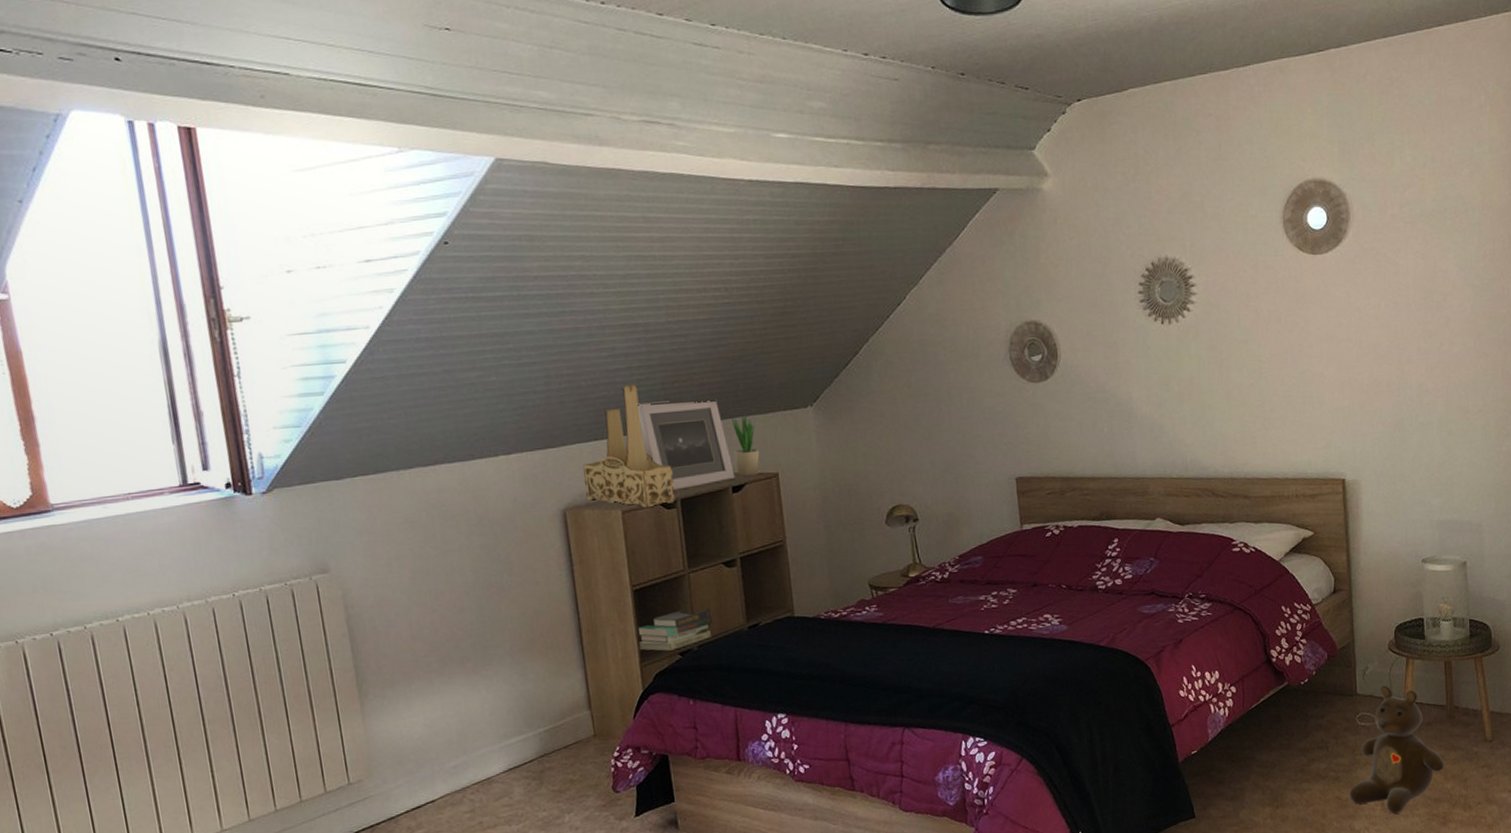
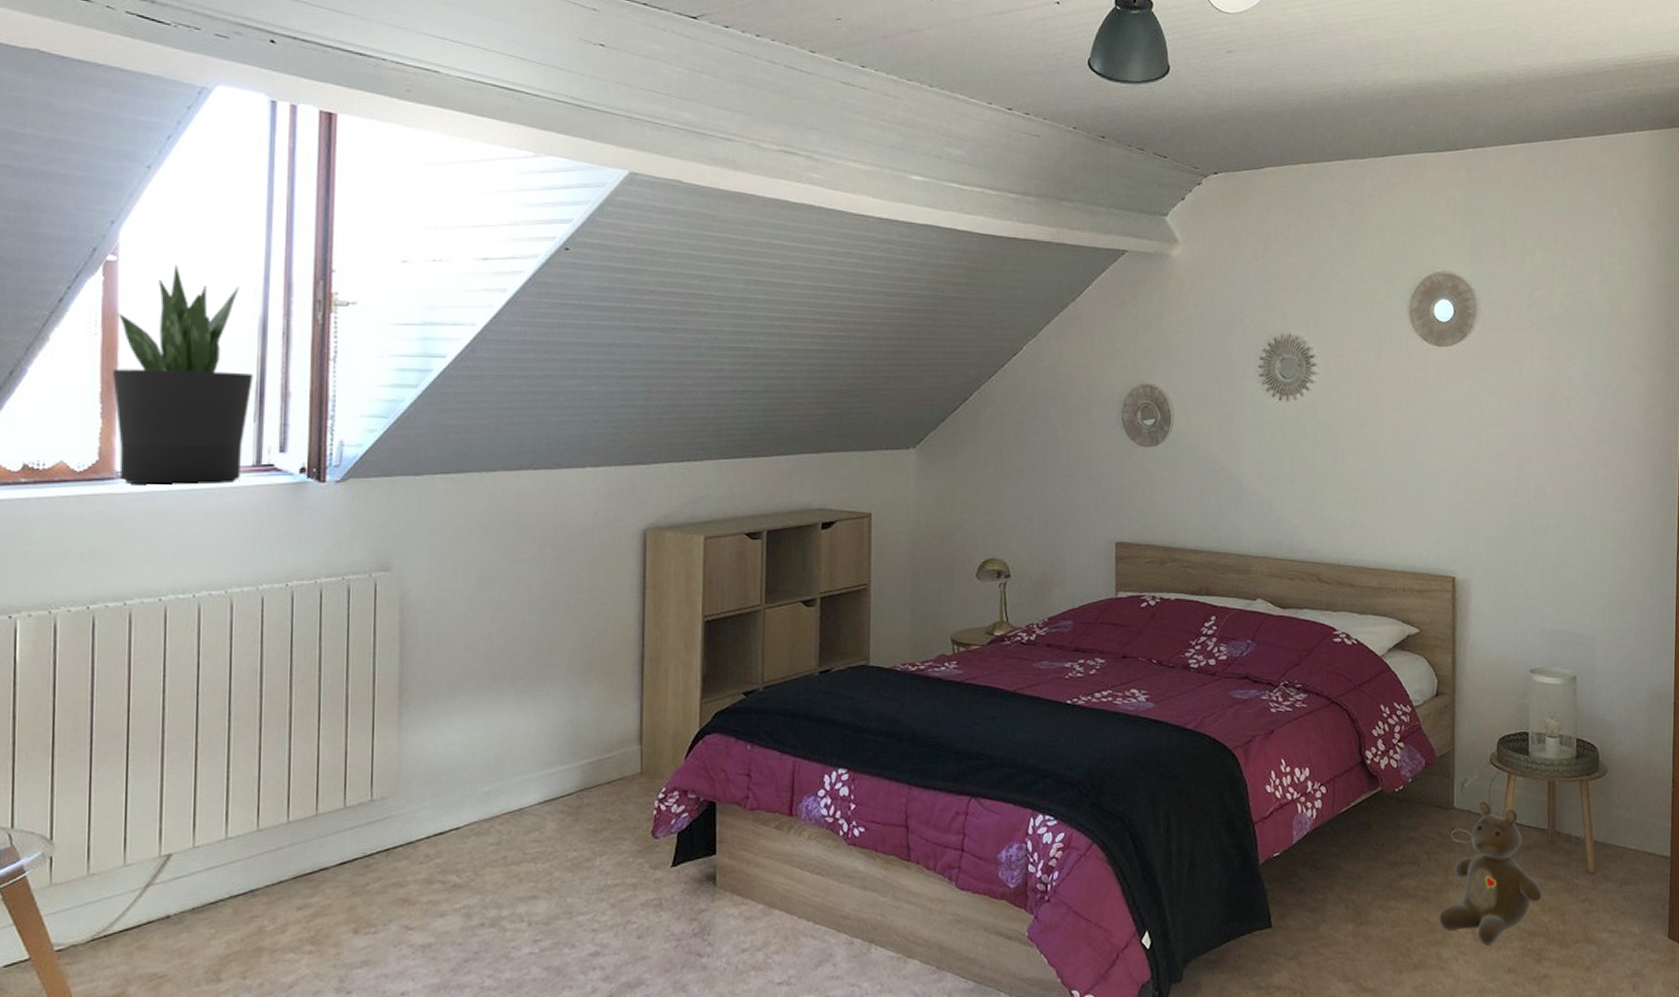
planter: none [22,297,170,515] -> present [112,265,253,485]
decorative basket: present [583,382,676,509] -> none [670,406,763,537]
picture frame: present [637,399,735,491] -> none [735,428,827,521]
books: present [639,608,712,651] -> none [702,647,783,689]
potted plant: present [732,413,760,477] -> none [828,449,855,515]

